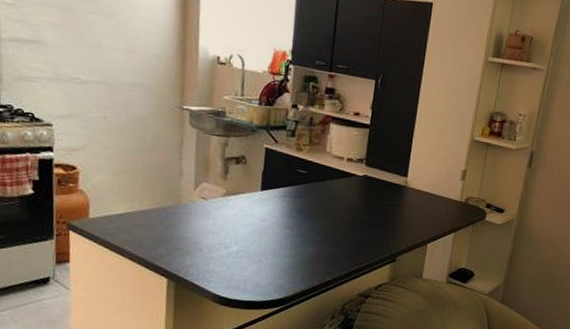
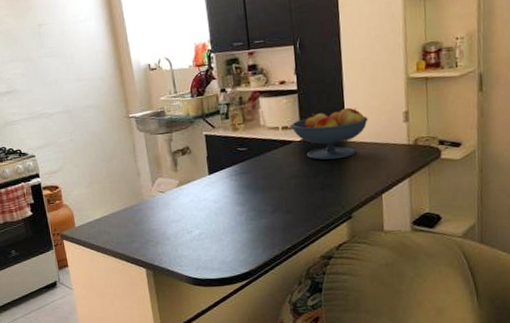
fruit bowl: none [356,151,430,202] -> present [291,107,368,160]

